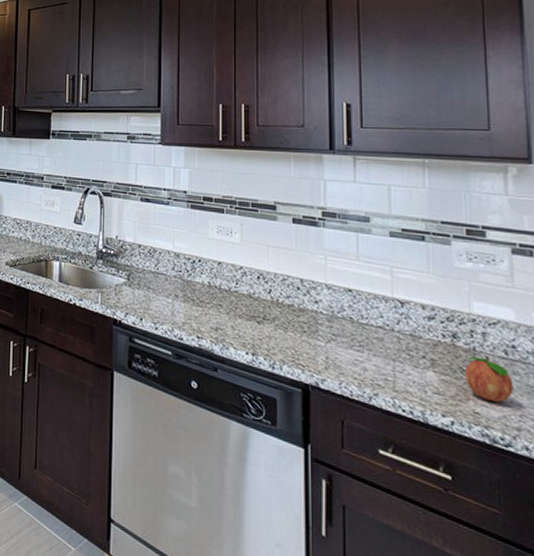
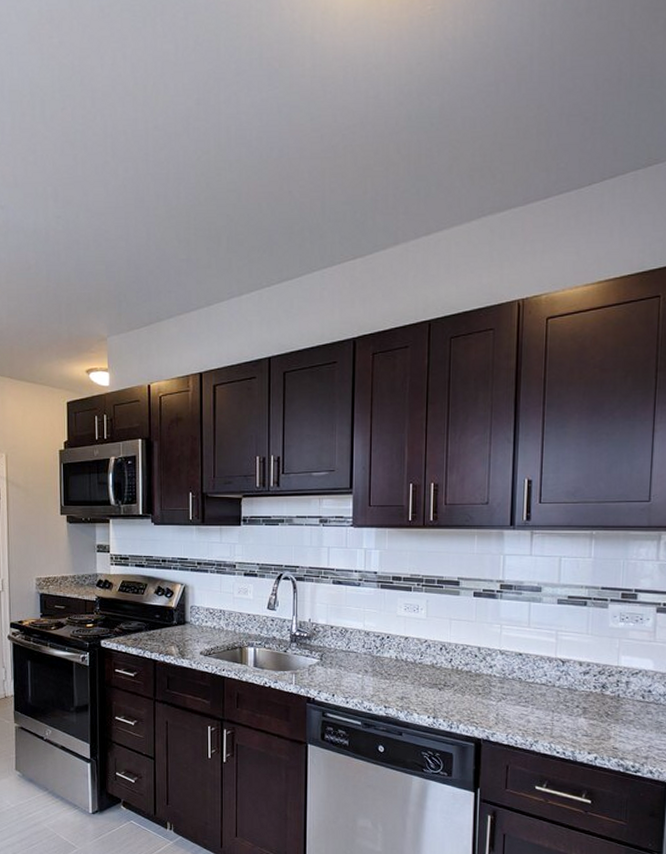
fruit: present [464,356,514,402] -> none [609,701,646,737]

